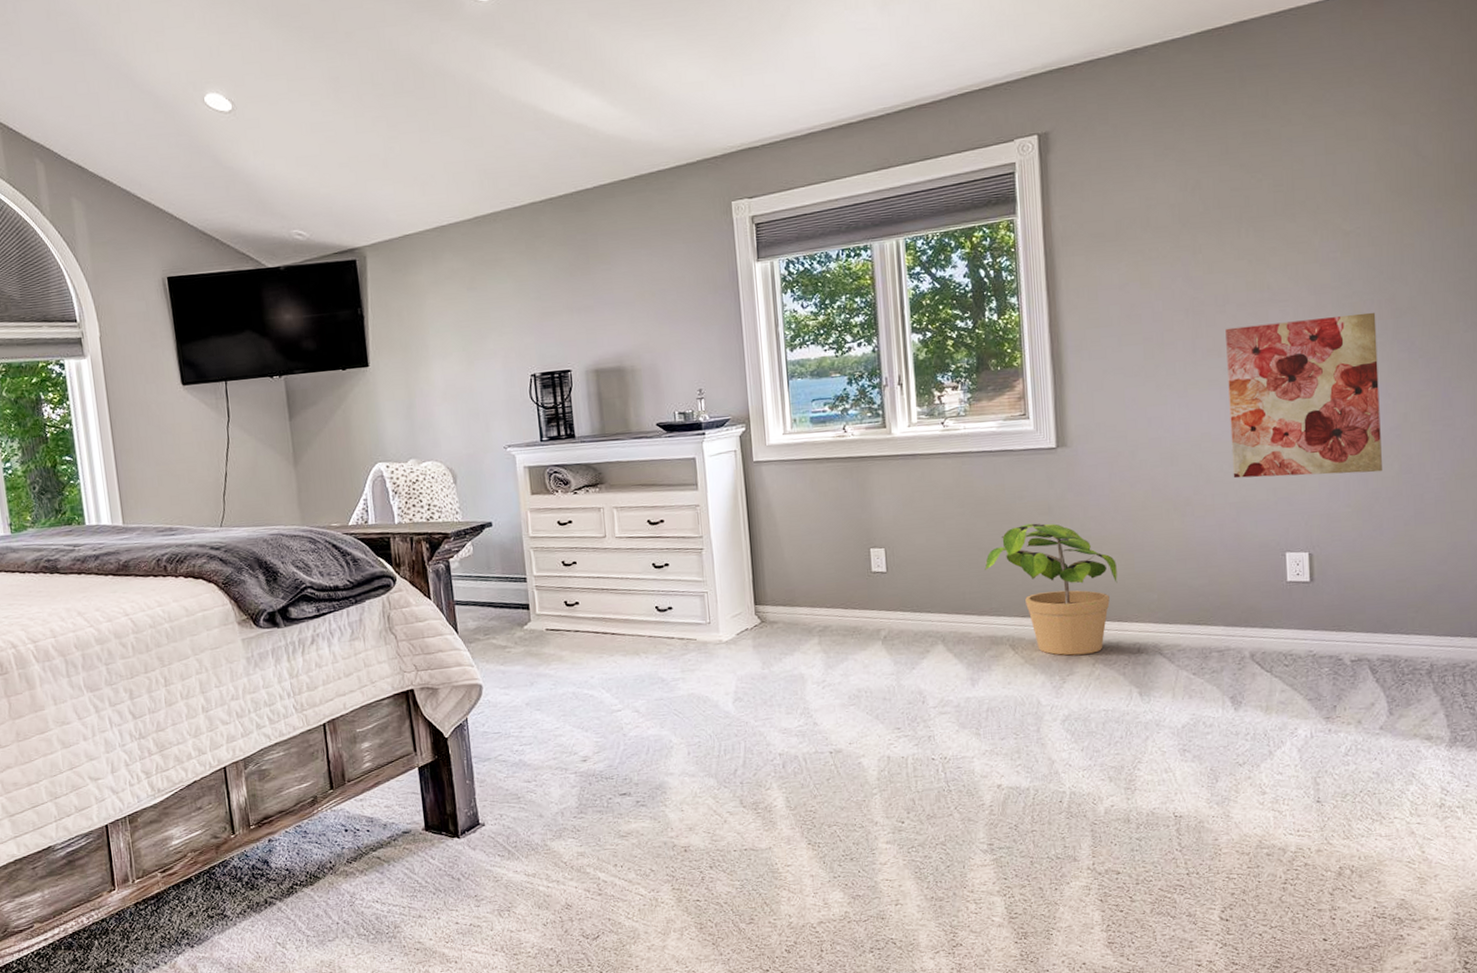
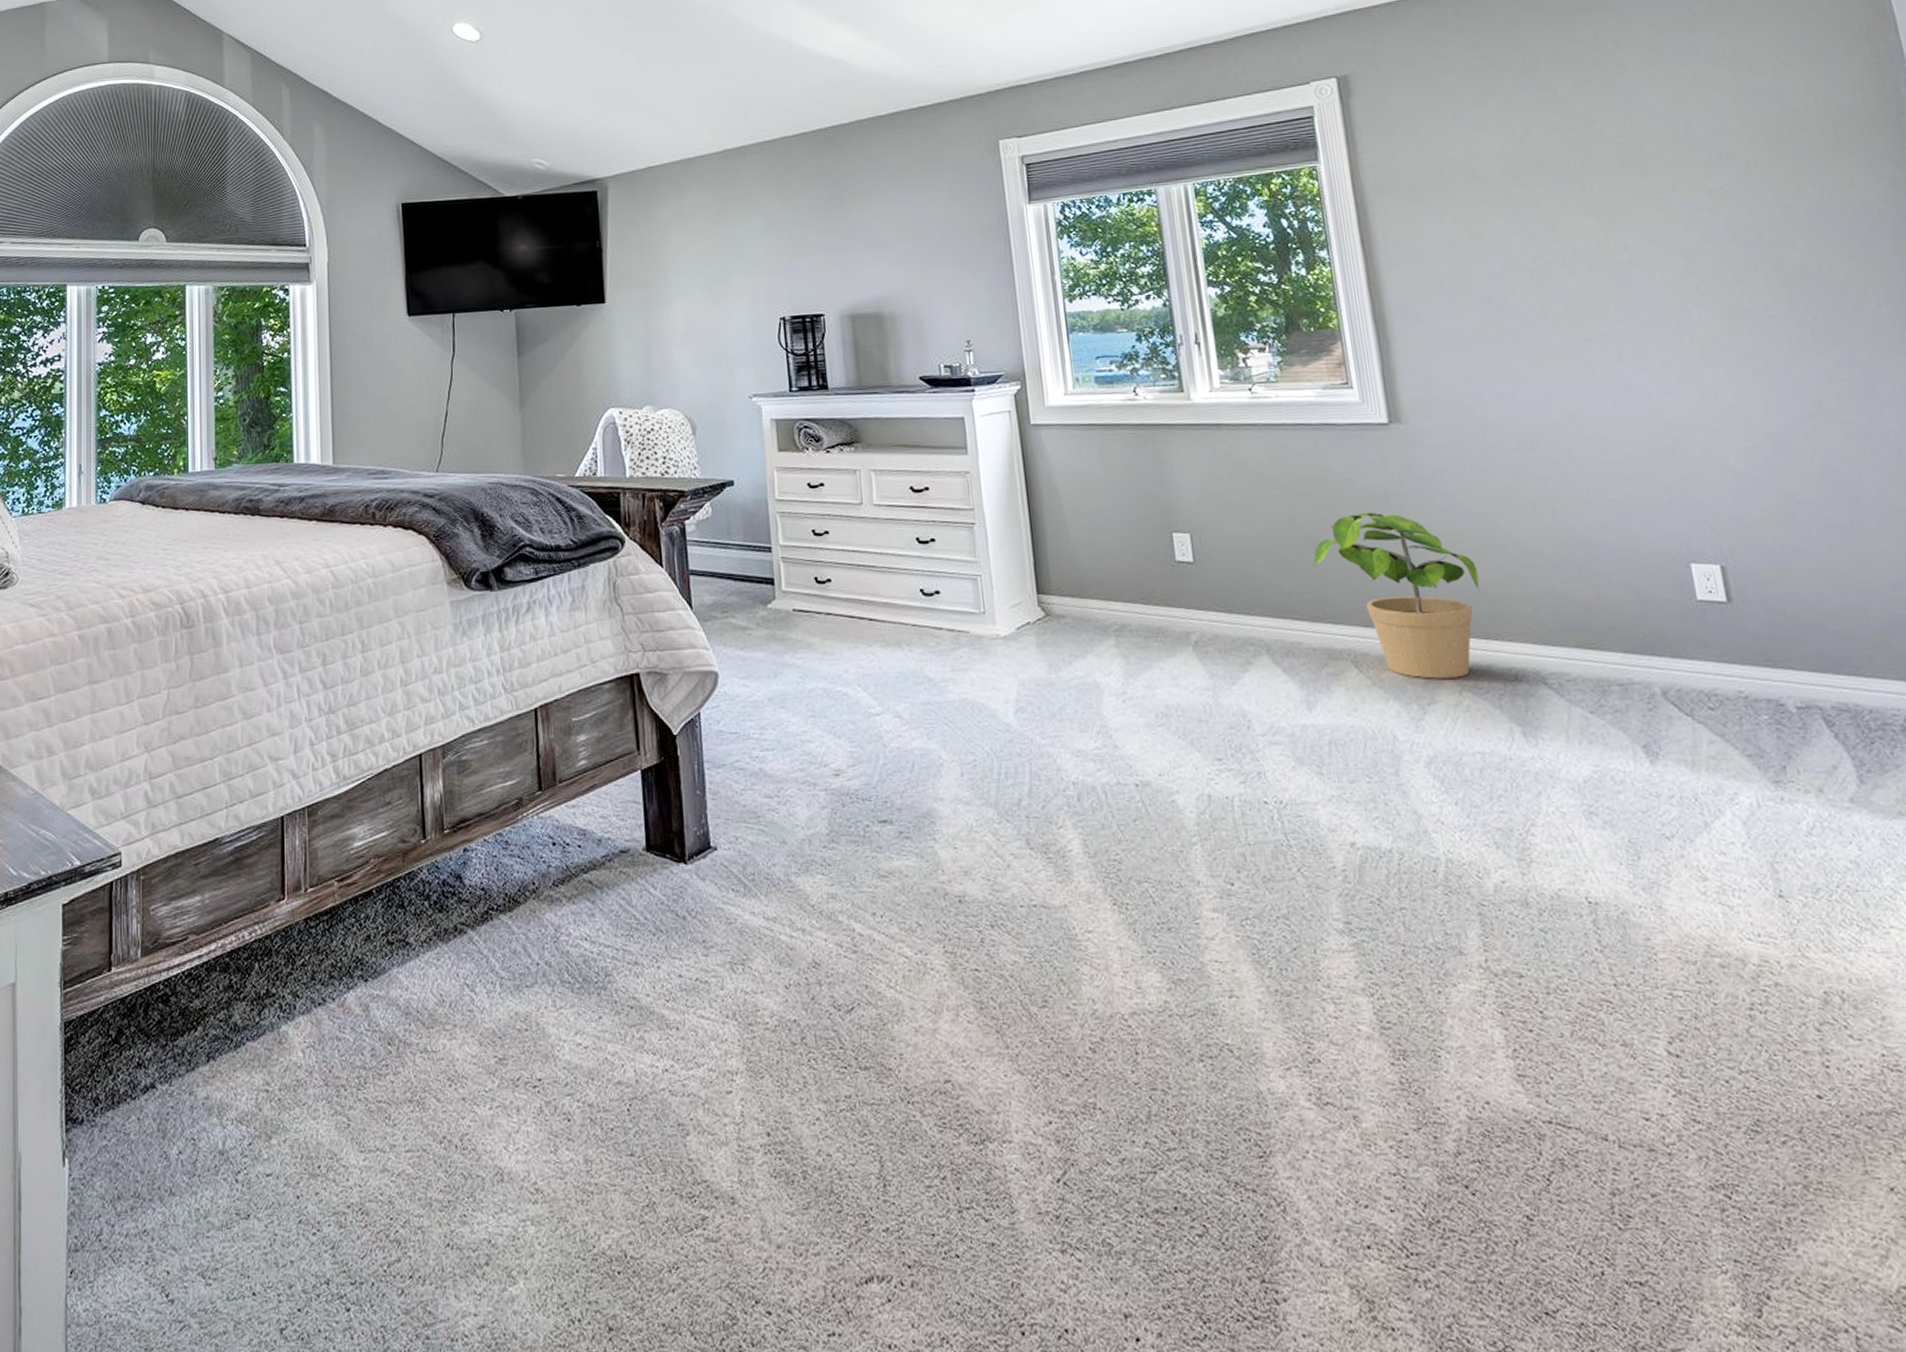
wall art: present [1225,312,1382,479] -> none [1579,280,1800,470]

